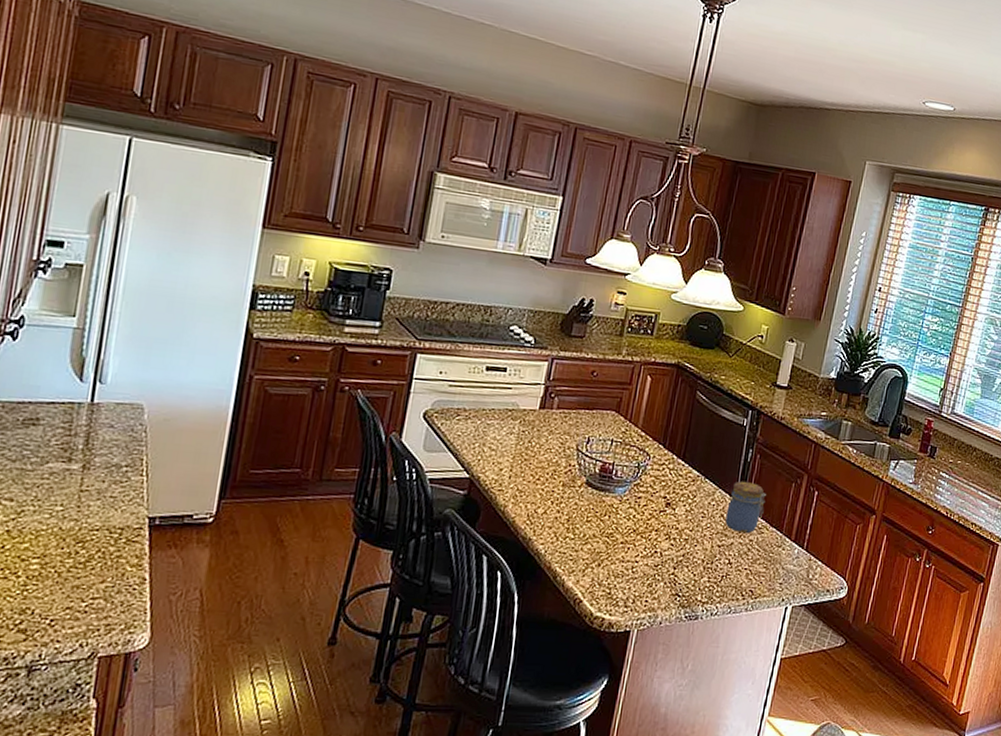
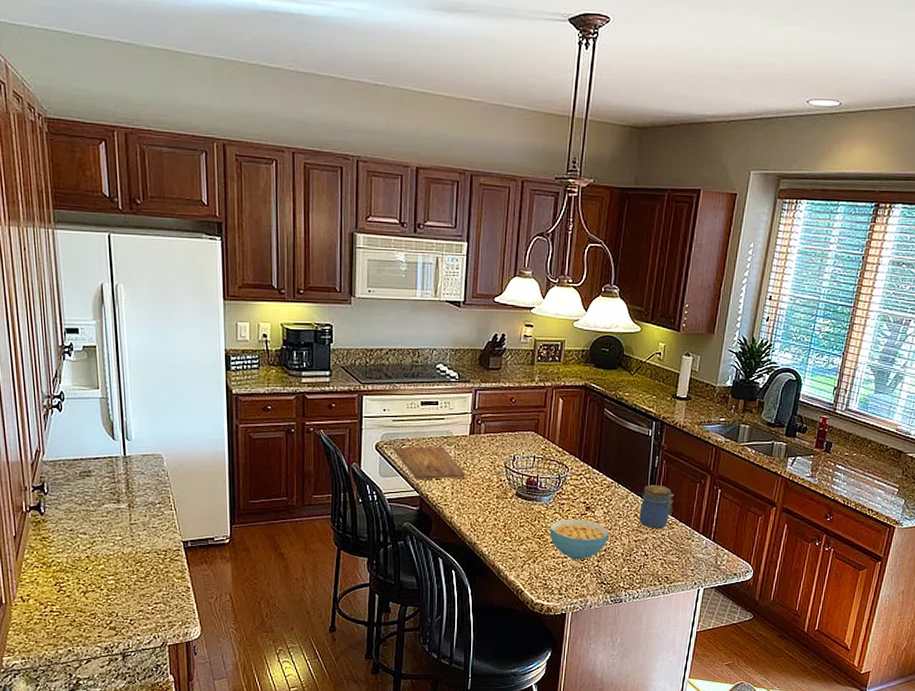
cutting board: none [444,417,528,461] -> present [393,446,465,480]
cereal bowl: none [621,515,690,566] -> present [549,518,609,560]

